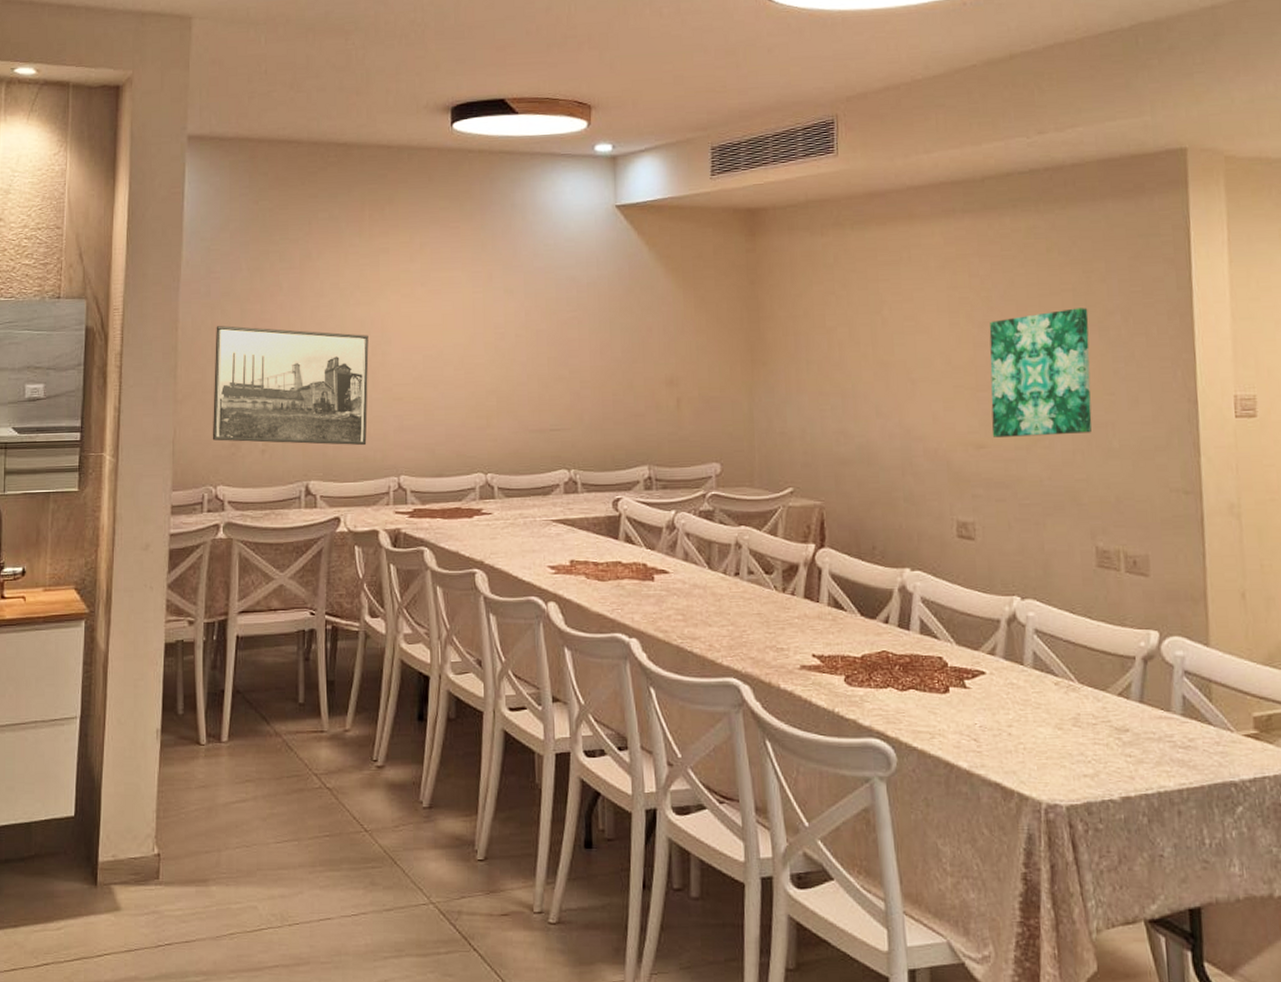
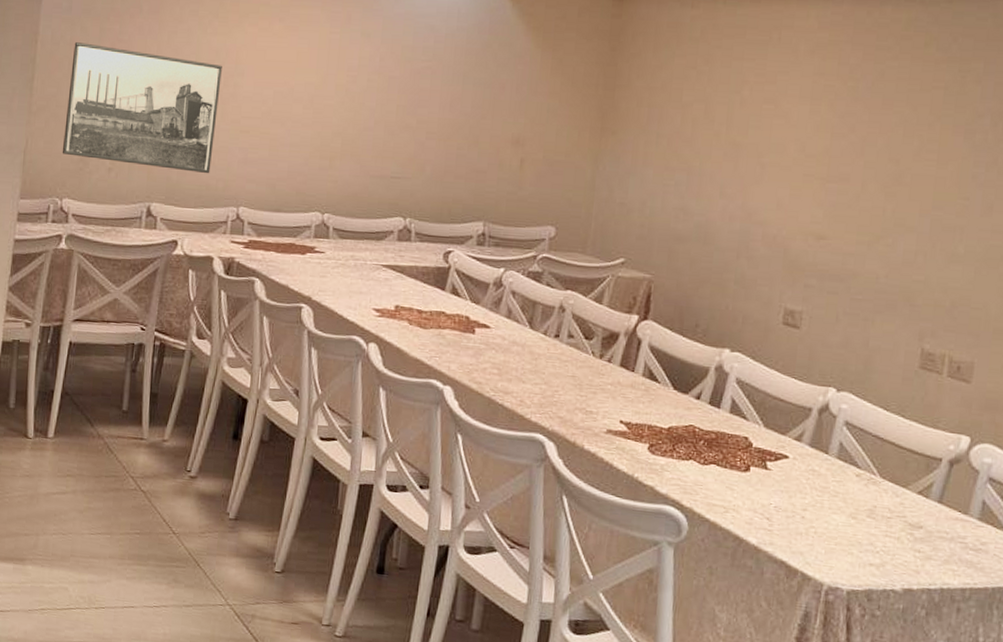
wall art: present [989,308,1092,437] -> none [835,107,957,236]

